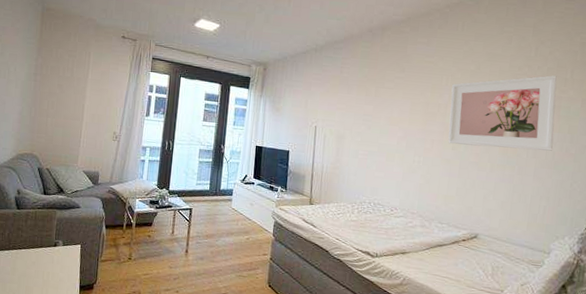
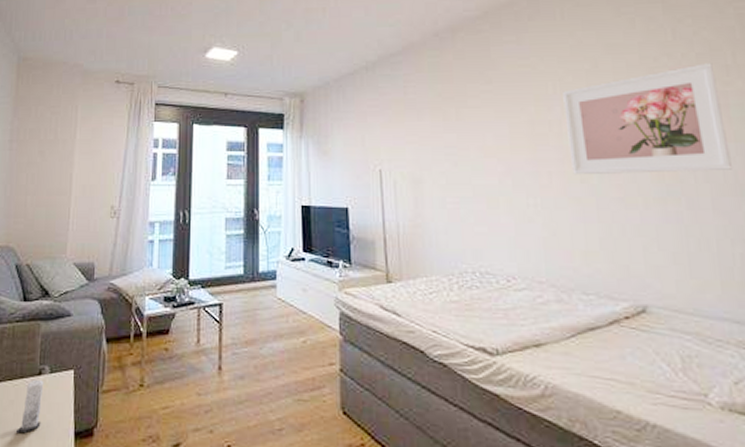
candle: none [36,249,58,284] -> present [15,379,44,433]

